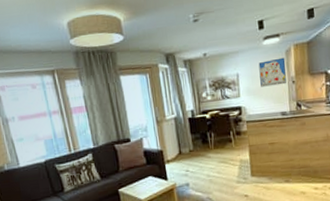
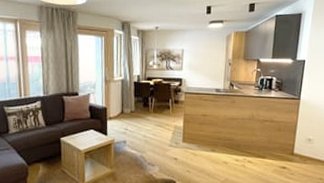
wall art: present [258,57,287,87] -> none [202,41,226,65]

